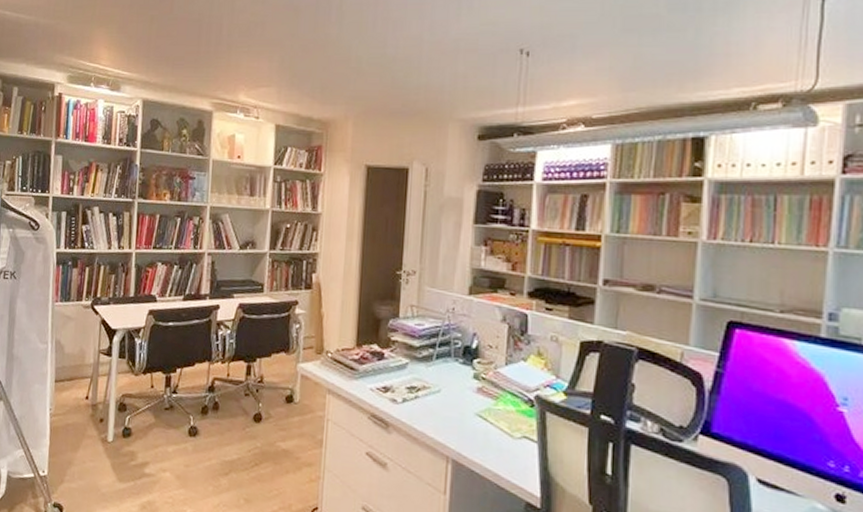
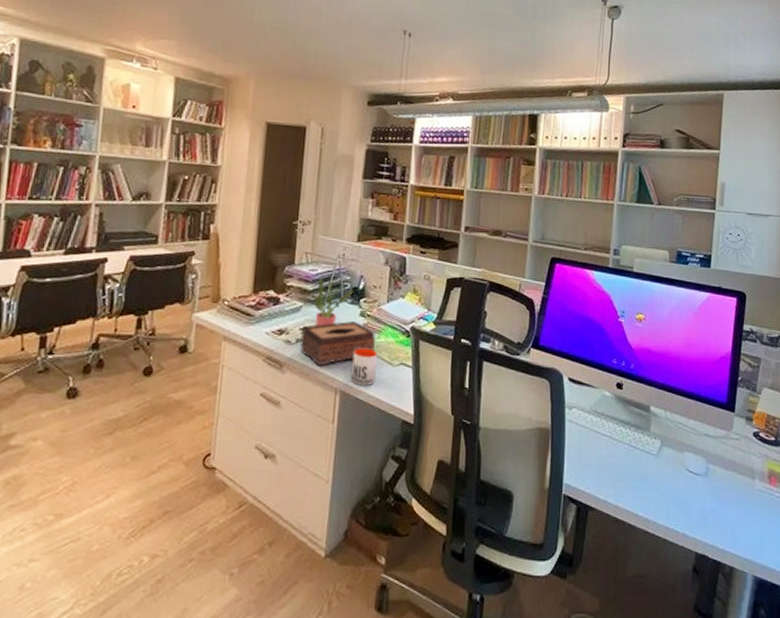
tissue box: none [406,383,492,431] -> present [299,321,375,367]
potted plant: none [417,334,465,387] -> present [310,279,353,326]
mug: none [465,414,494,458] -> present [351,348,377,385]

